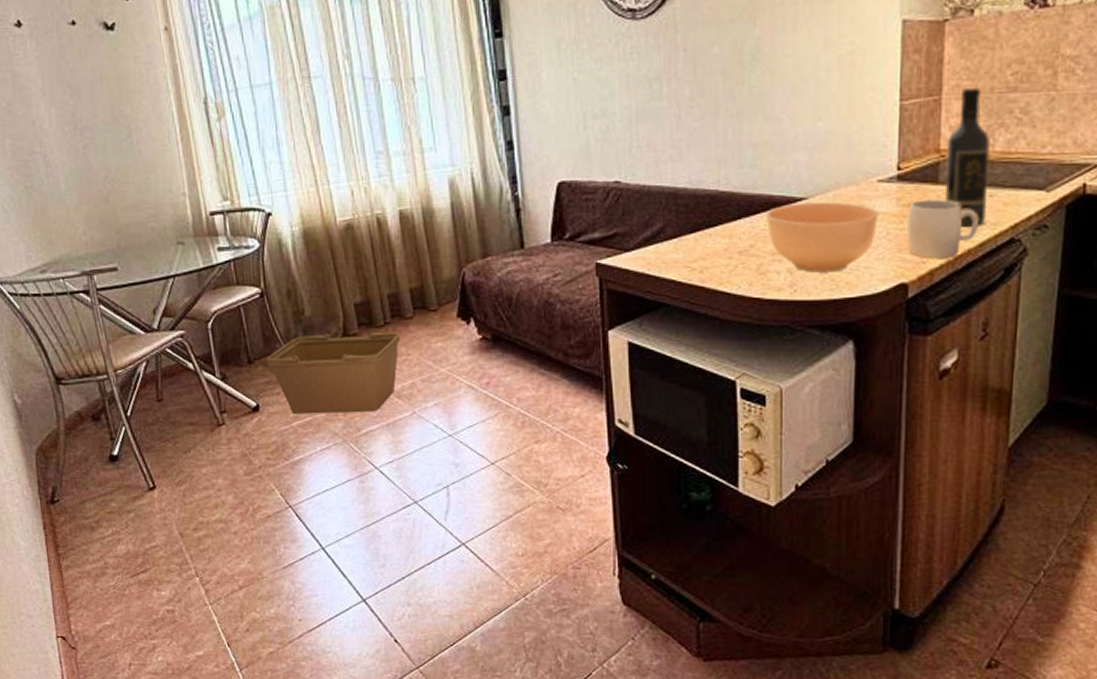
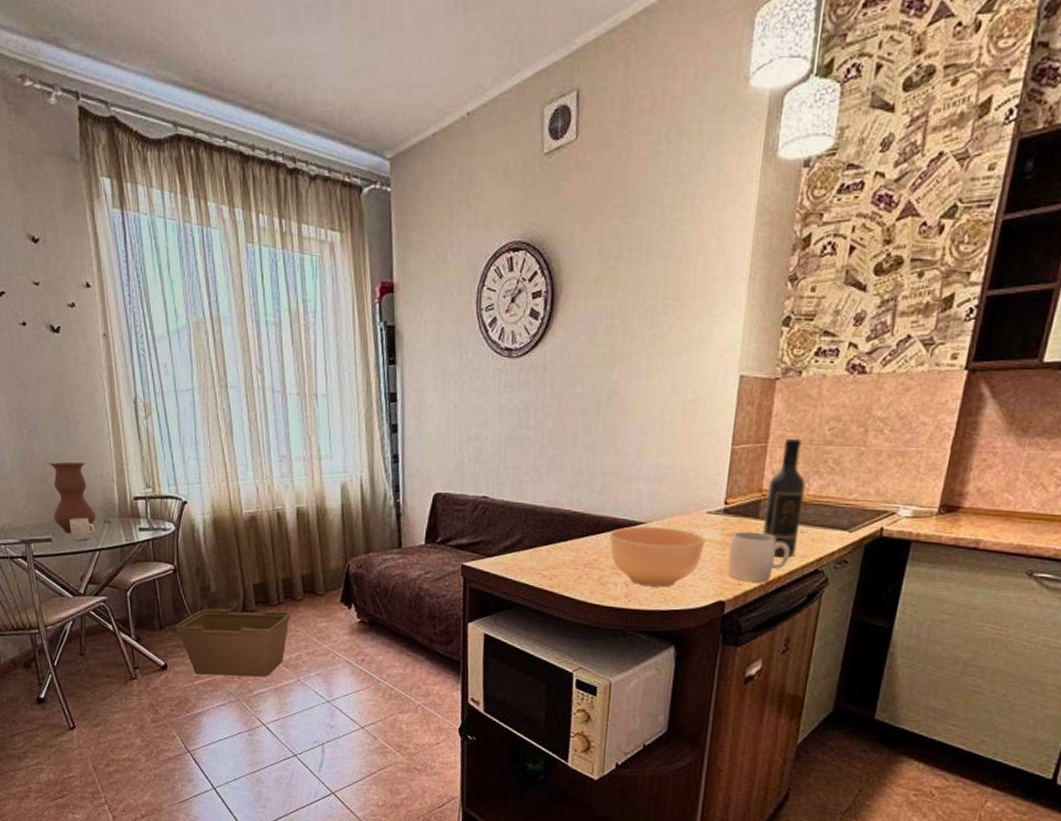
vase: none [109,176,167,260] -> present [49,461,96,533]
mug: none [137,240,168,267] -> present [70,517,96,541]

